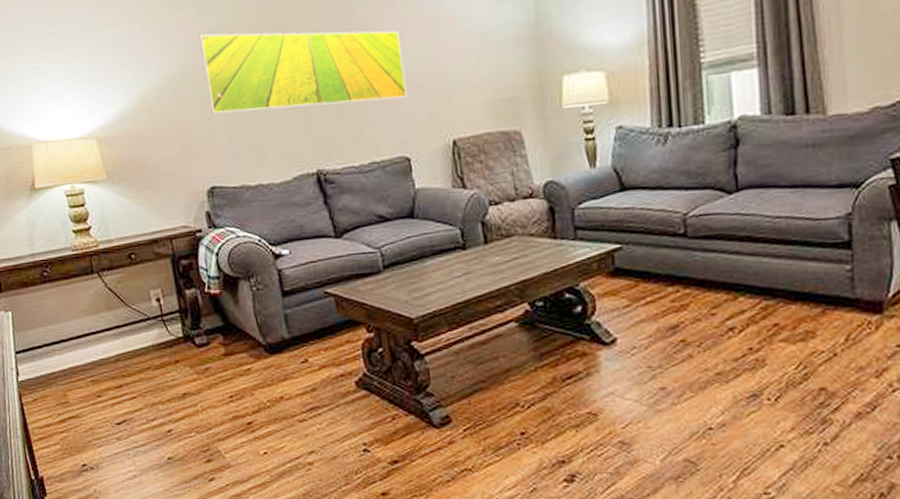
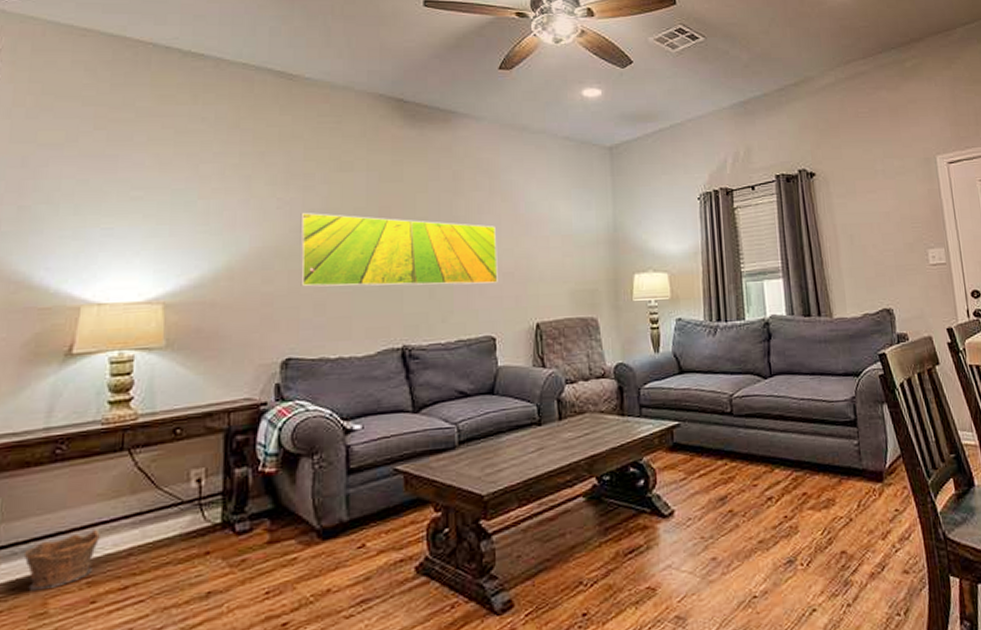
clay pot: none [41,339,93,384] -> present [23,530,100,590]

